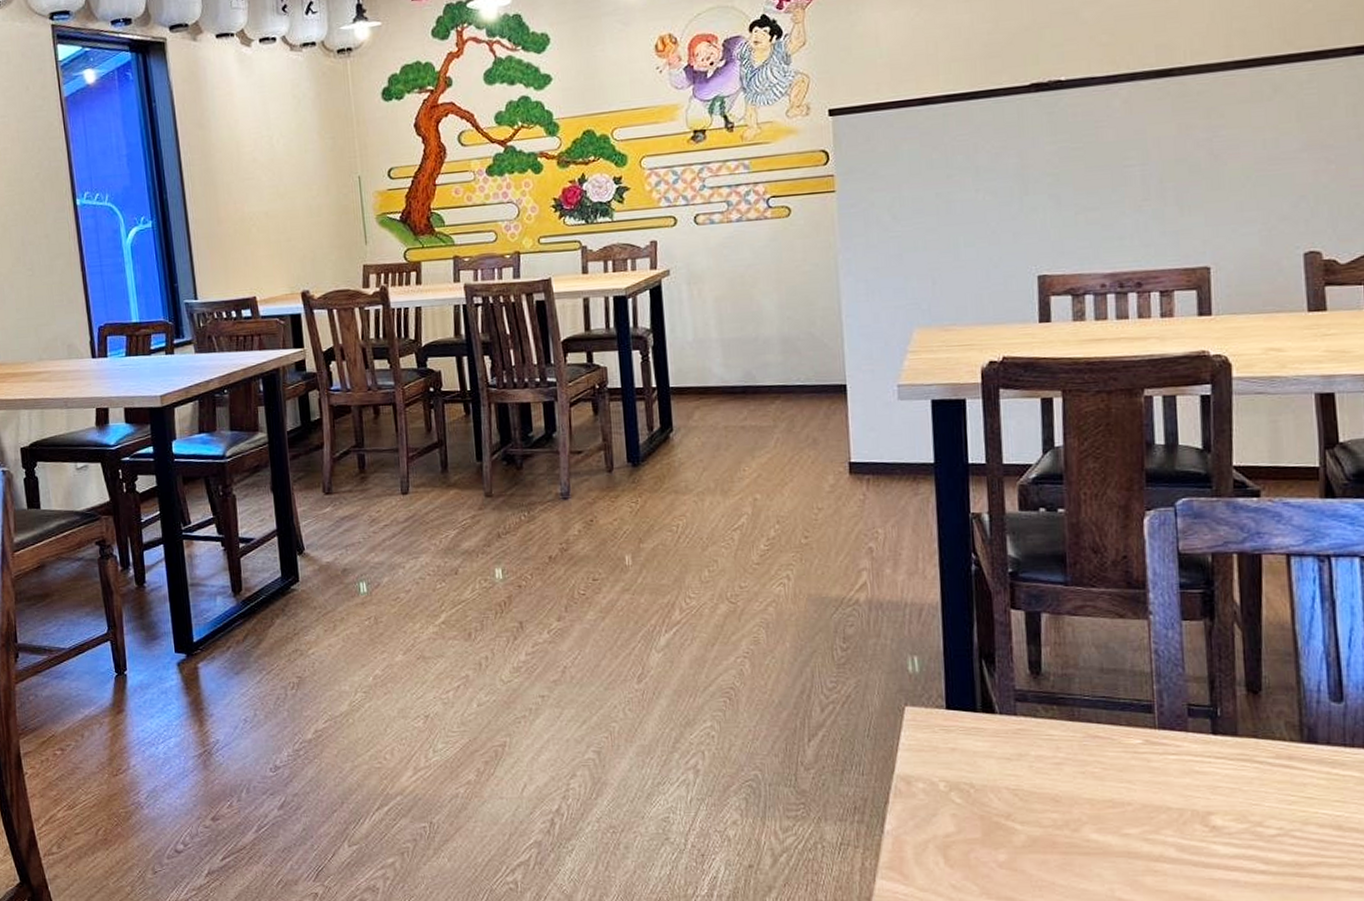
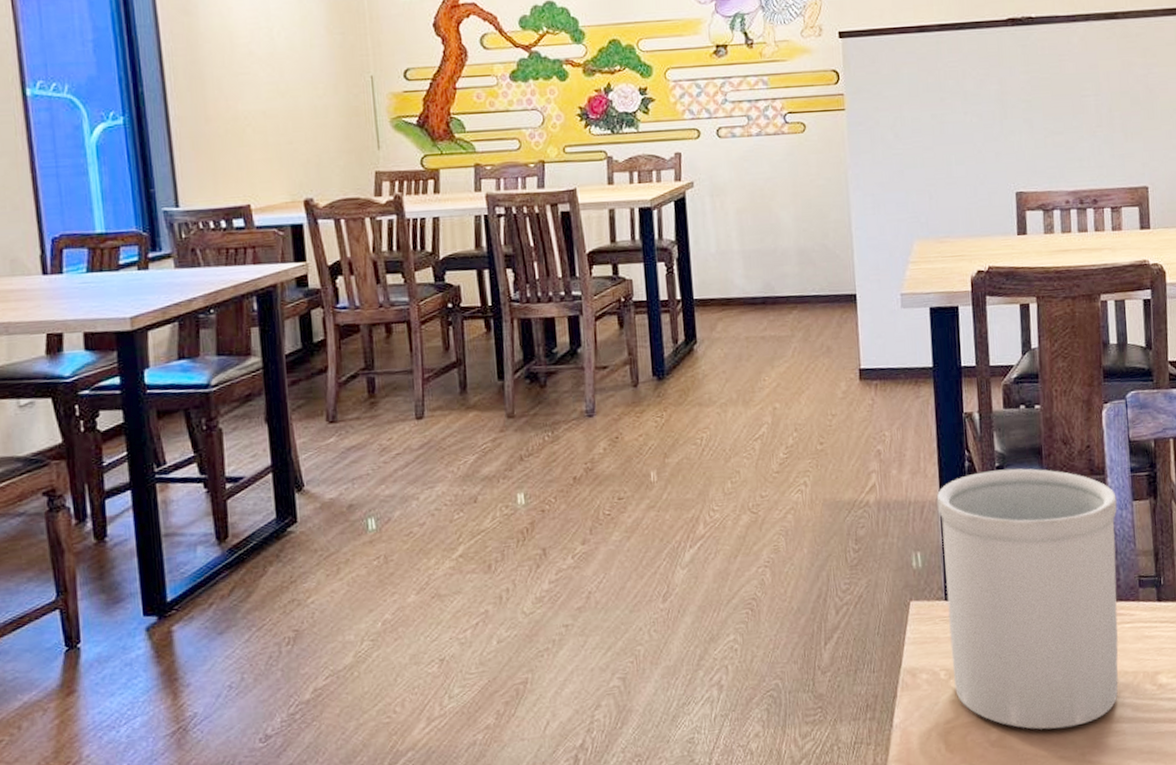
utensil holder: none [937,575,1161,859] -> present [936,468,1119,730]

